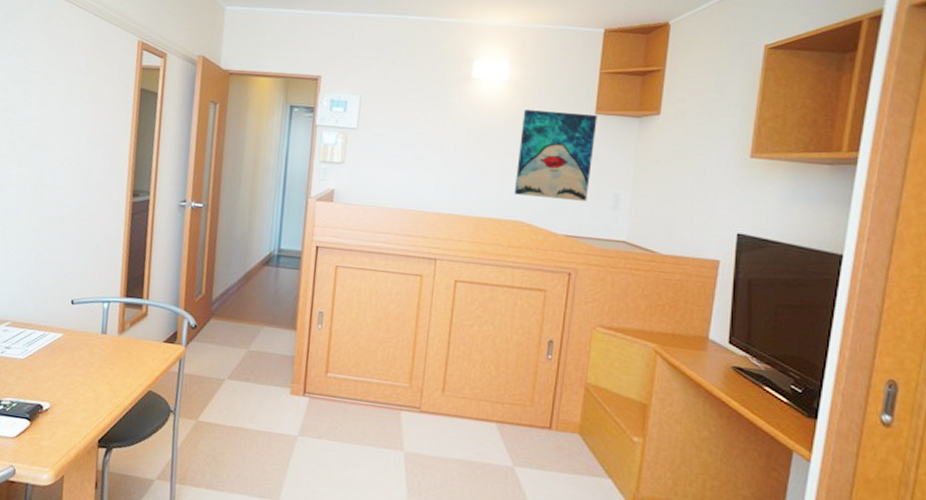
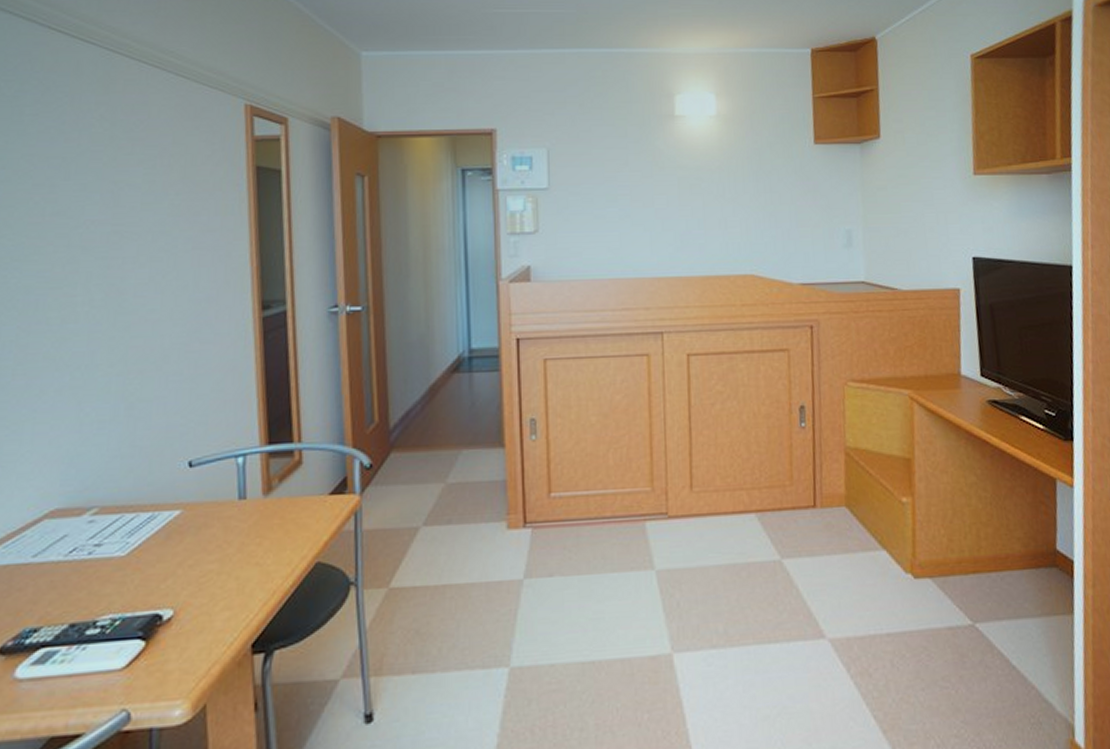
wall art: present [515,110,597,201] -> none [737,146,819,245]

